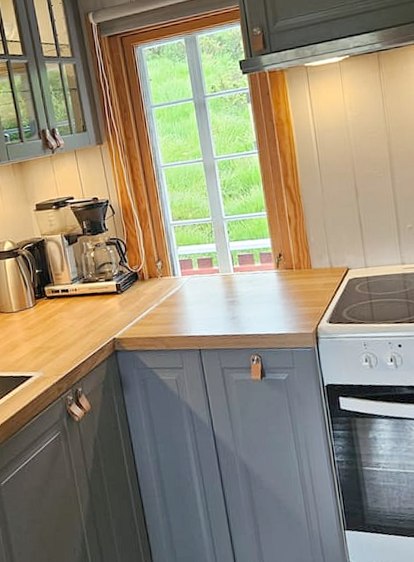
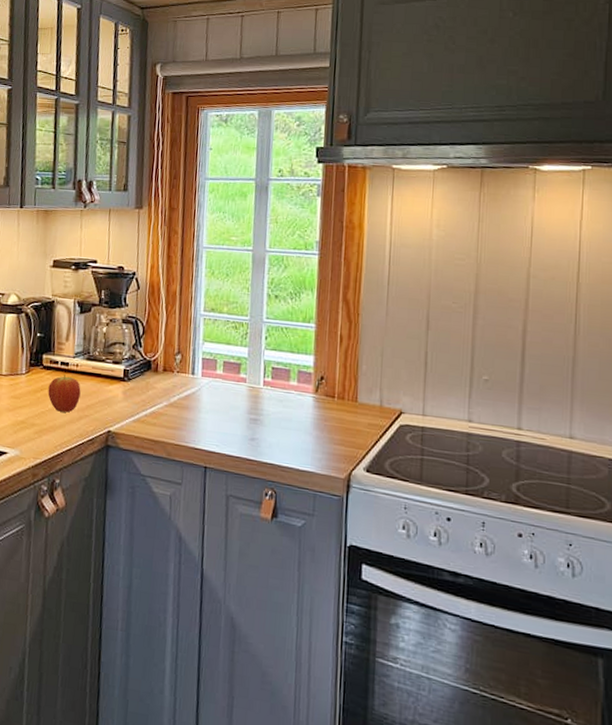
fruit: none [55,300,84,332] -> present [48,374,81,413]

